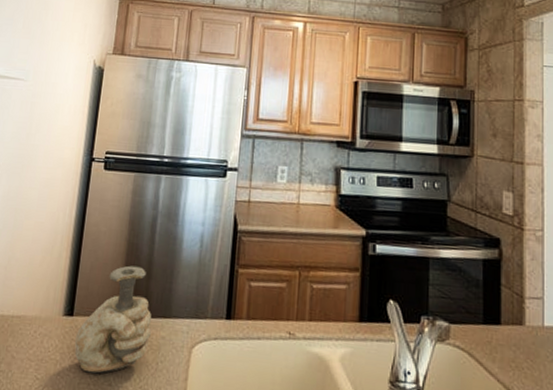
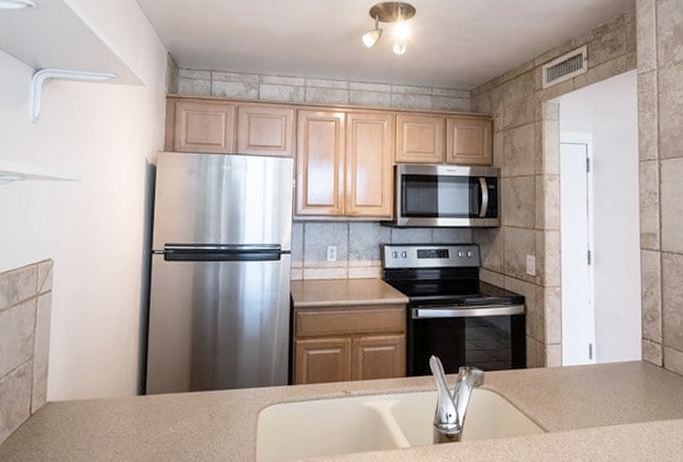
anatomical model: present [74,265,151,374] -> none [150,345,220,443]

